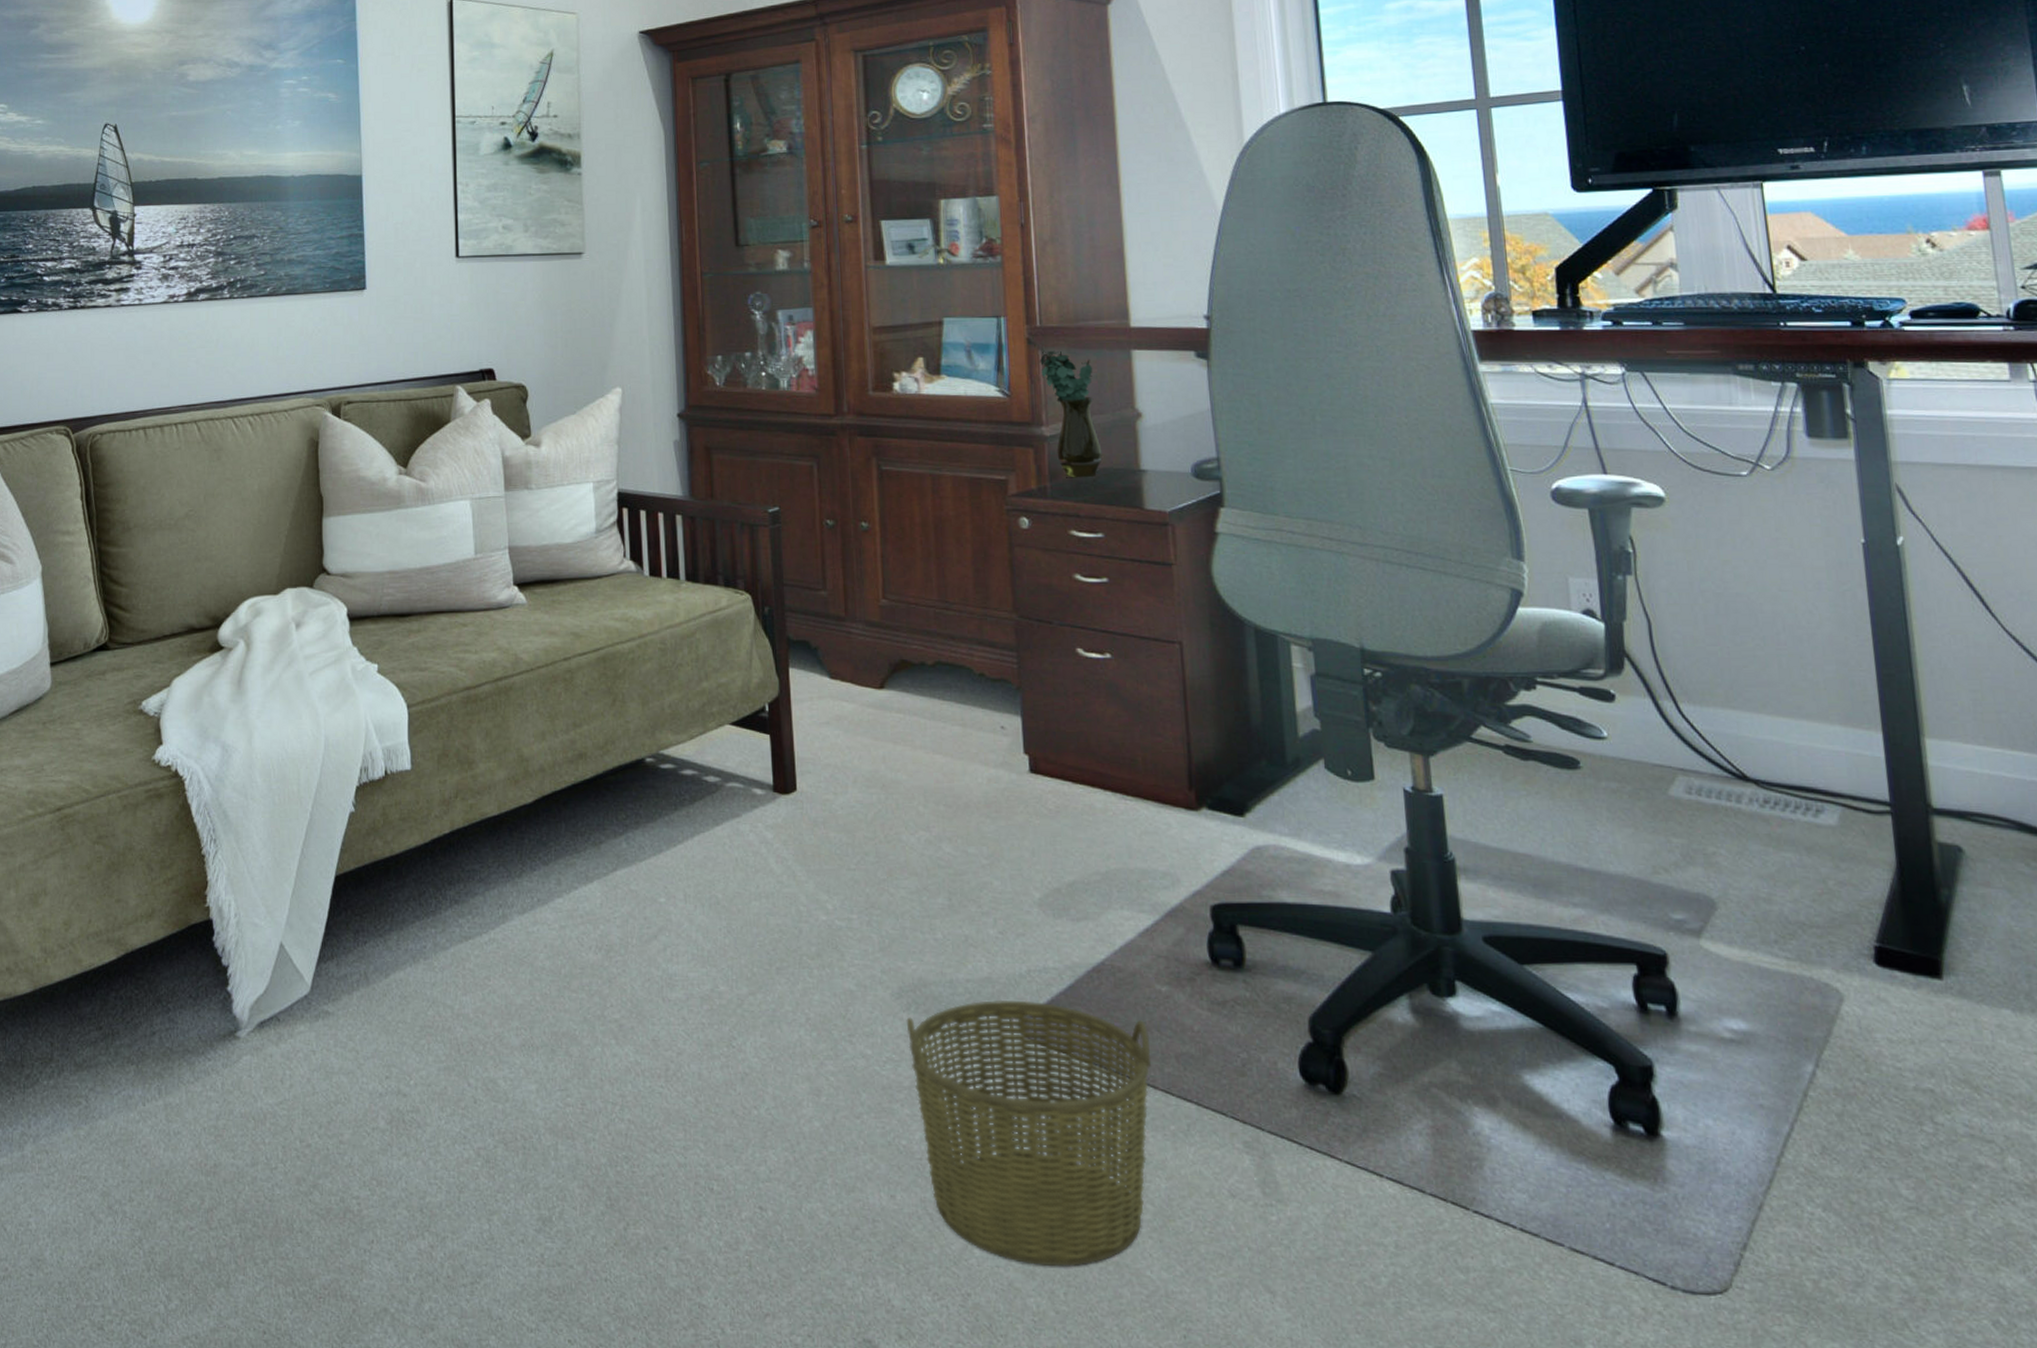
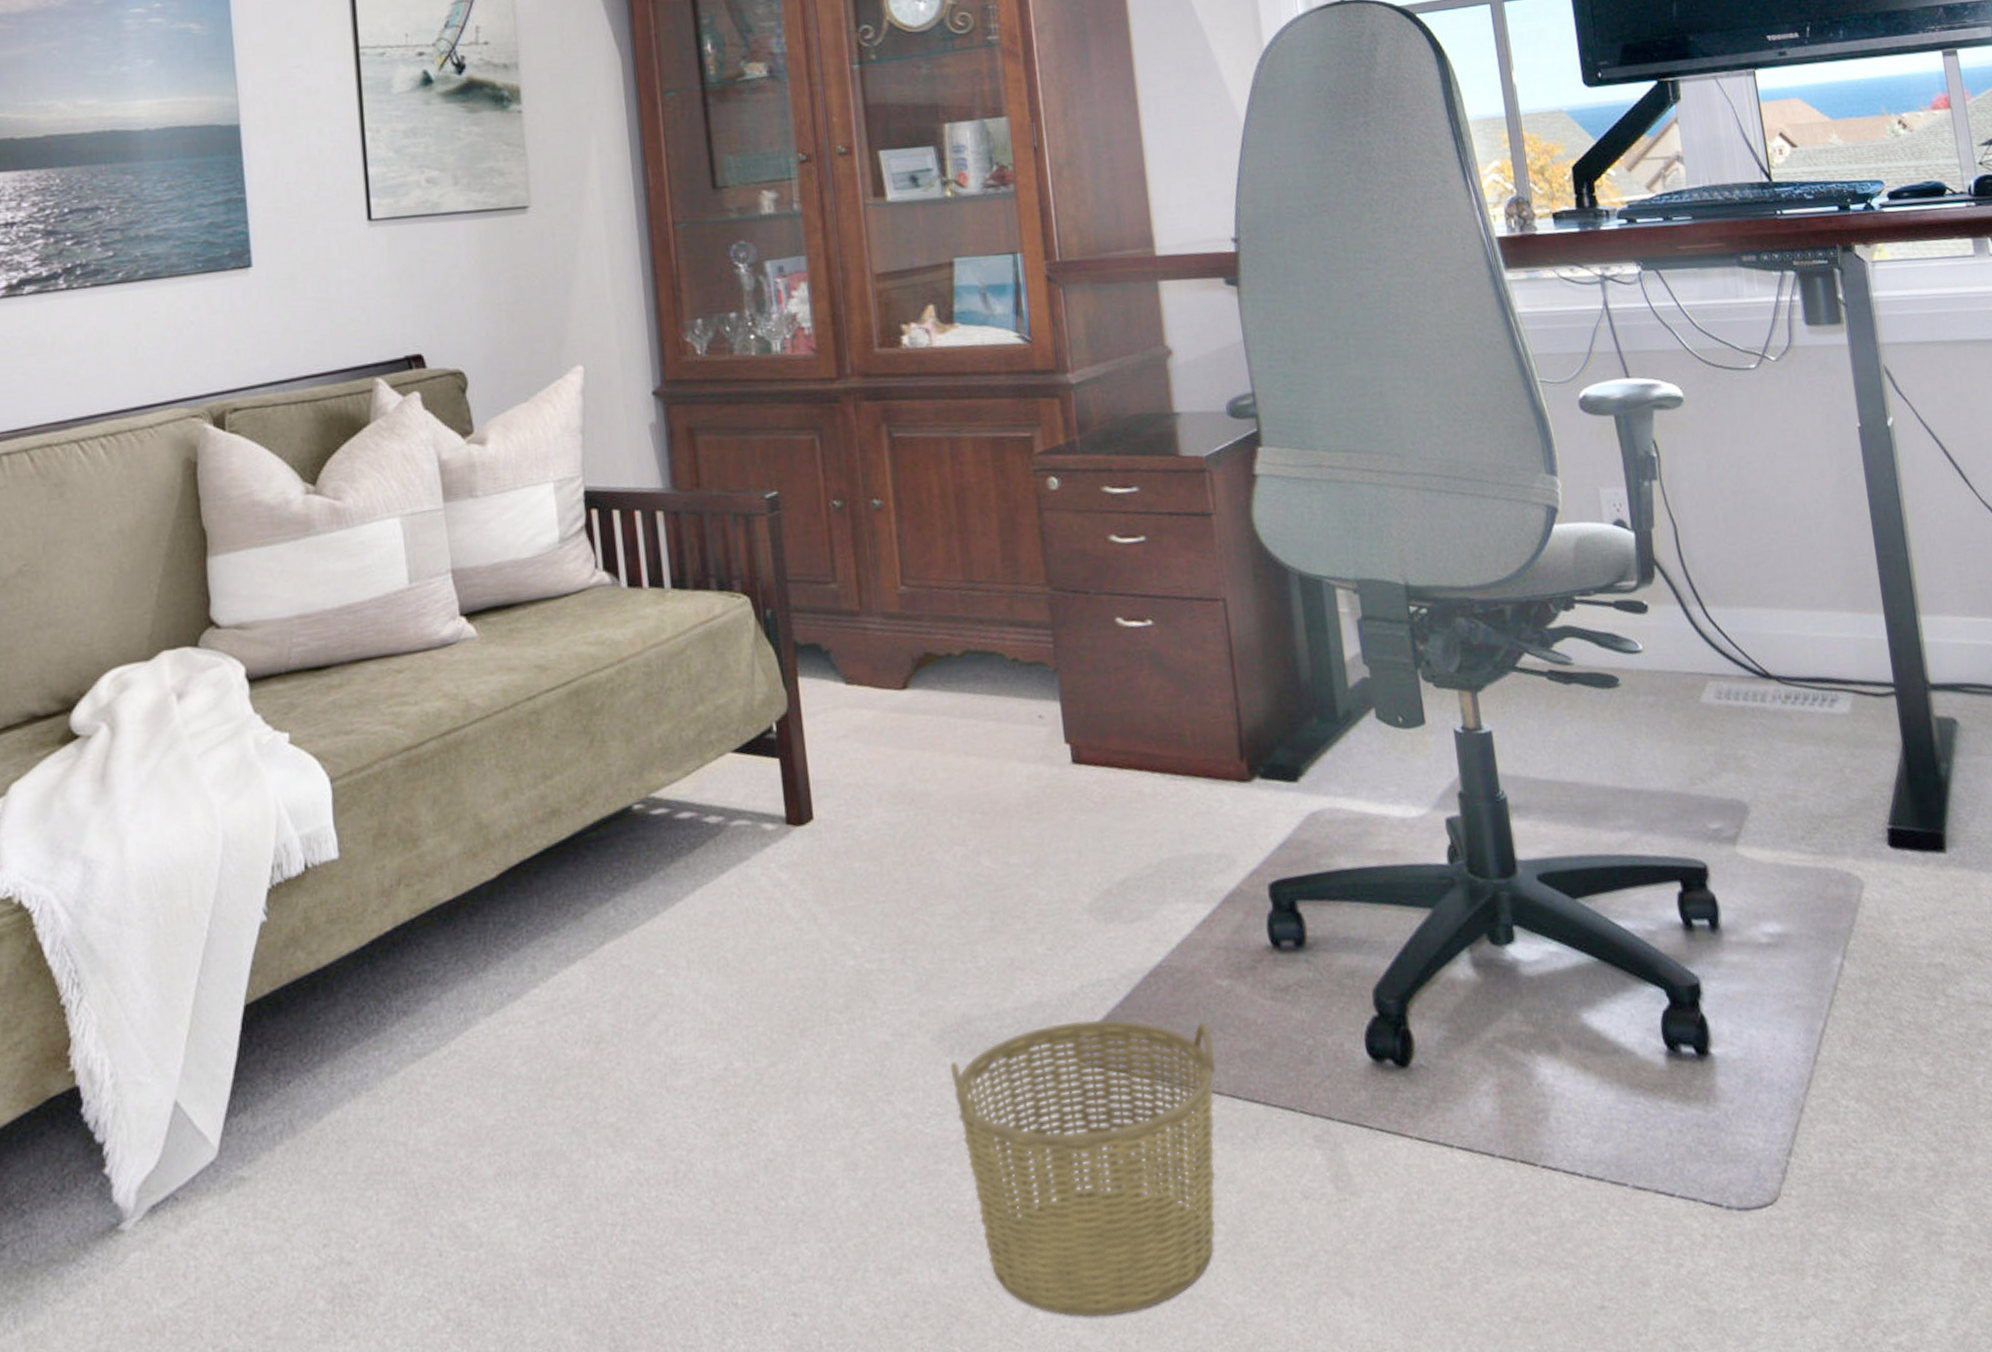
vase: present [1040,351,1102,478] -> none [1062,288,1133,429]

